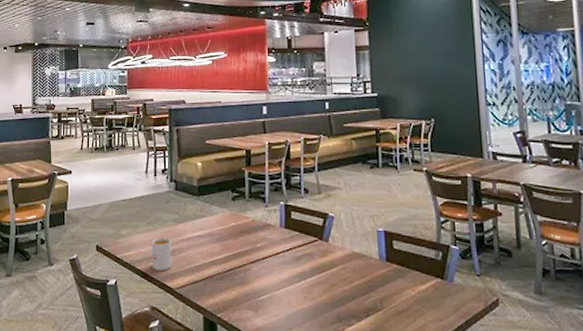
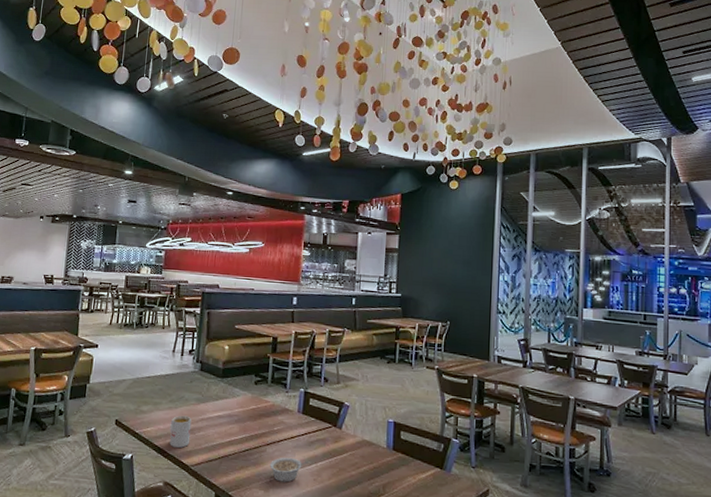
legume: none [256,274,297,301] -> present [269,457,309,483]

